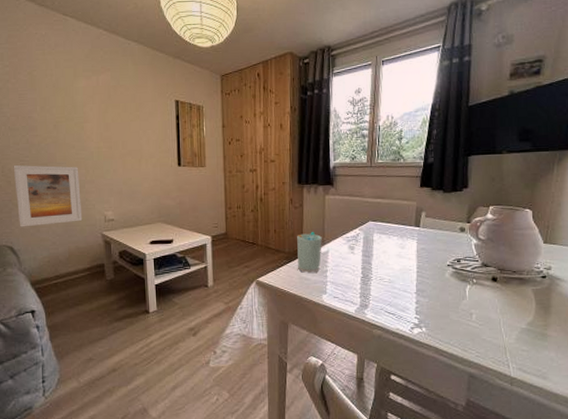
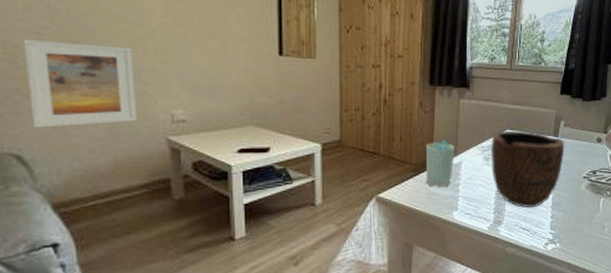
bowl: none [354,222,427,293] -> present [490,130,565,208]

